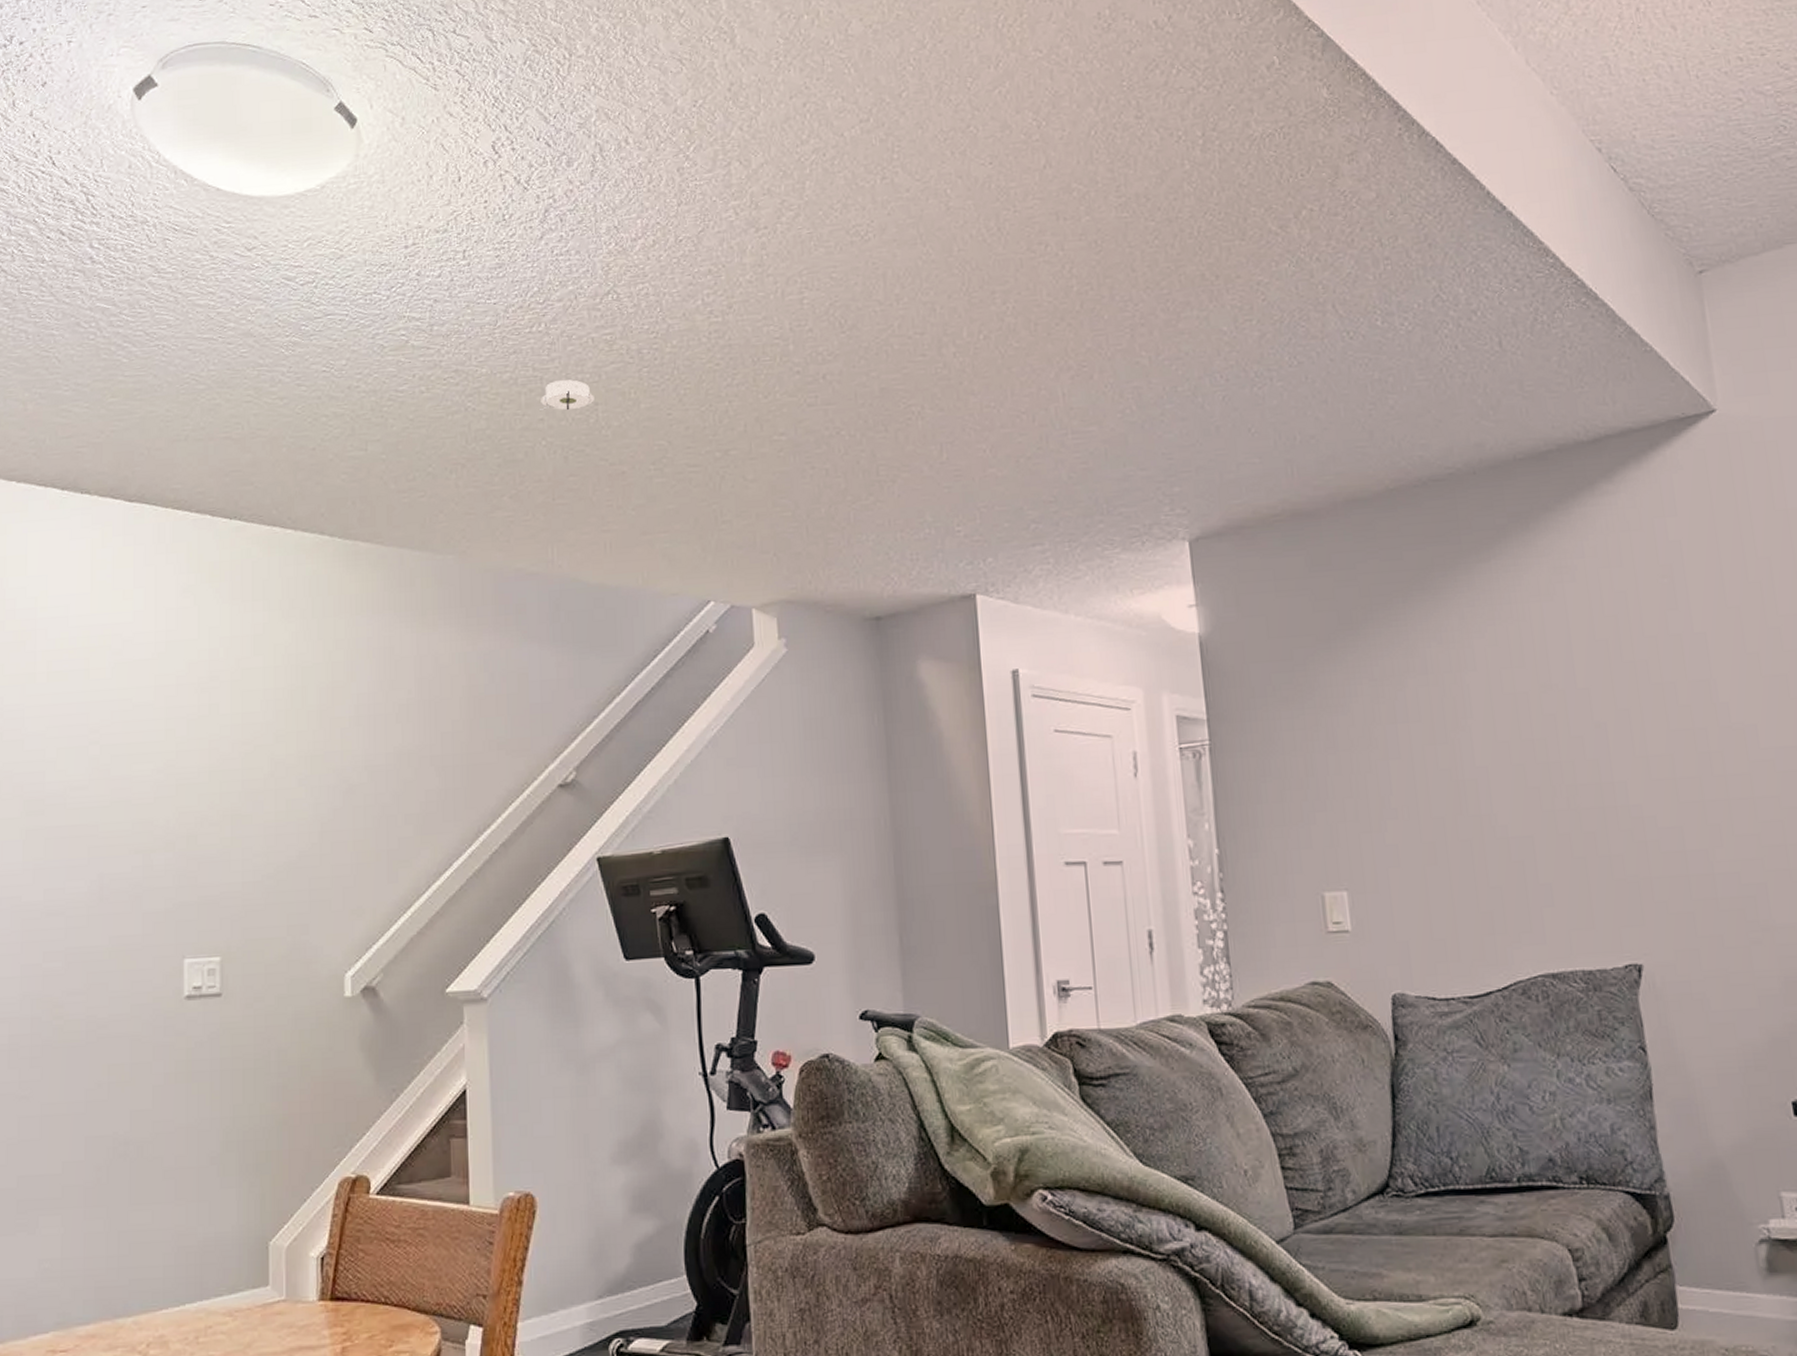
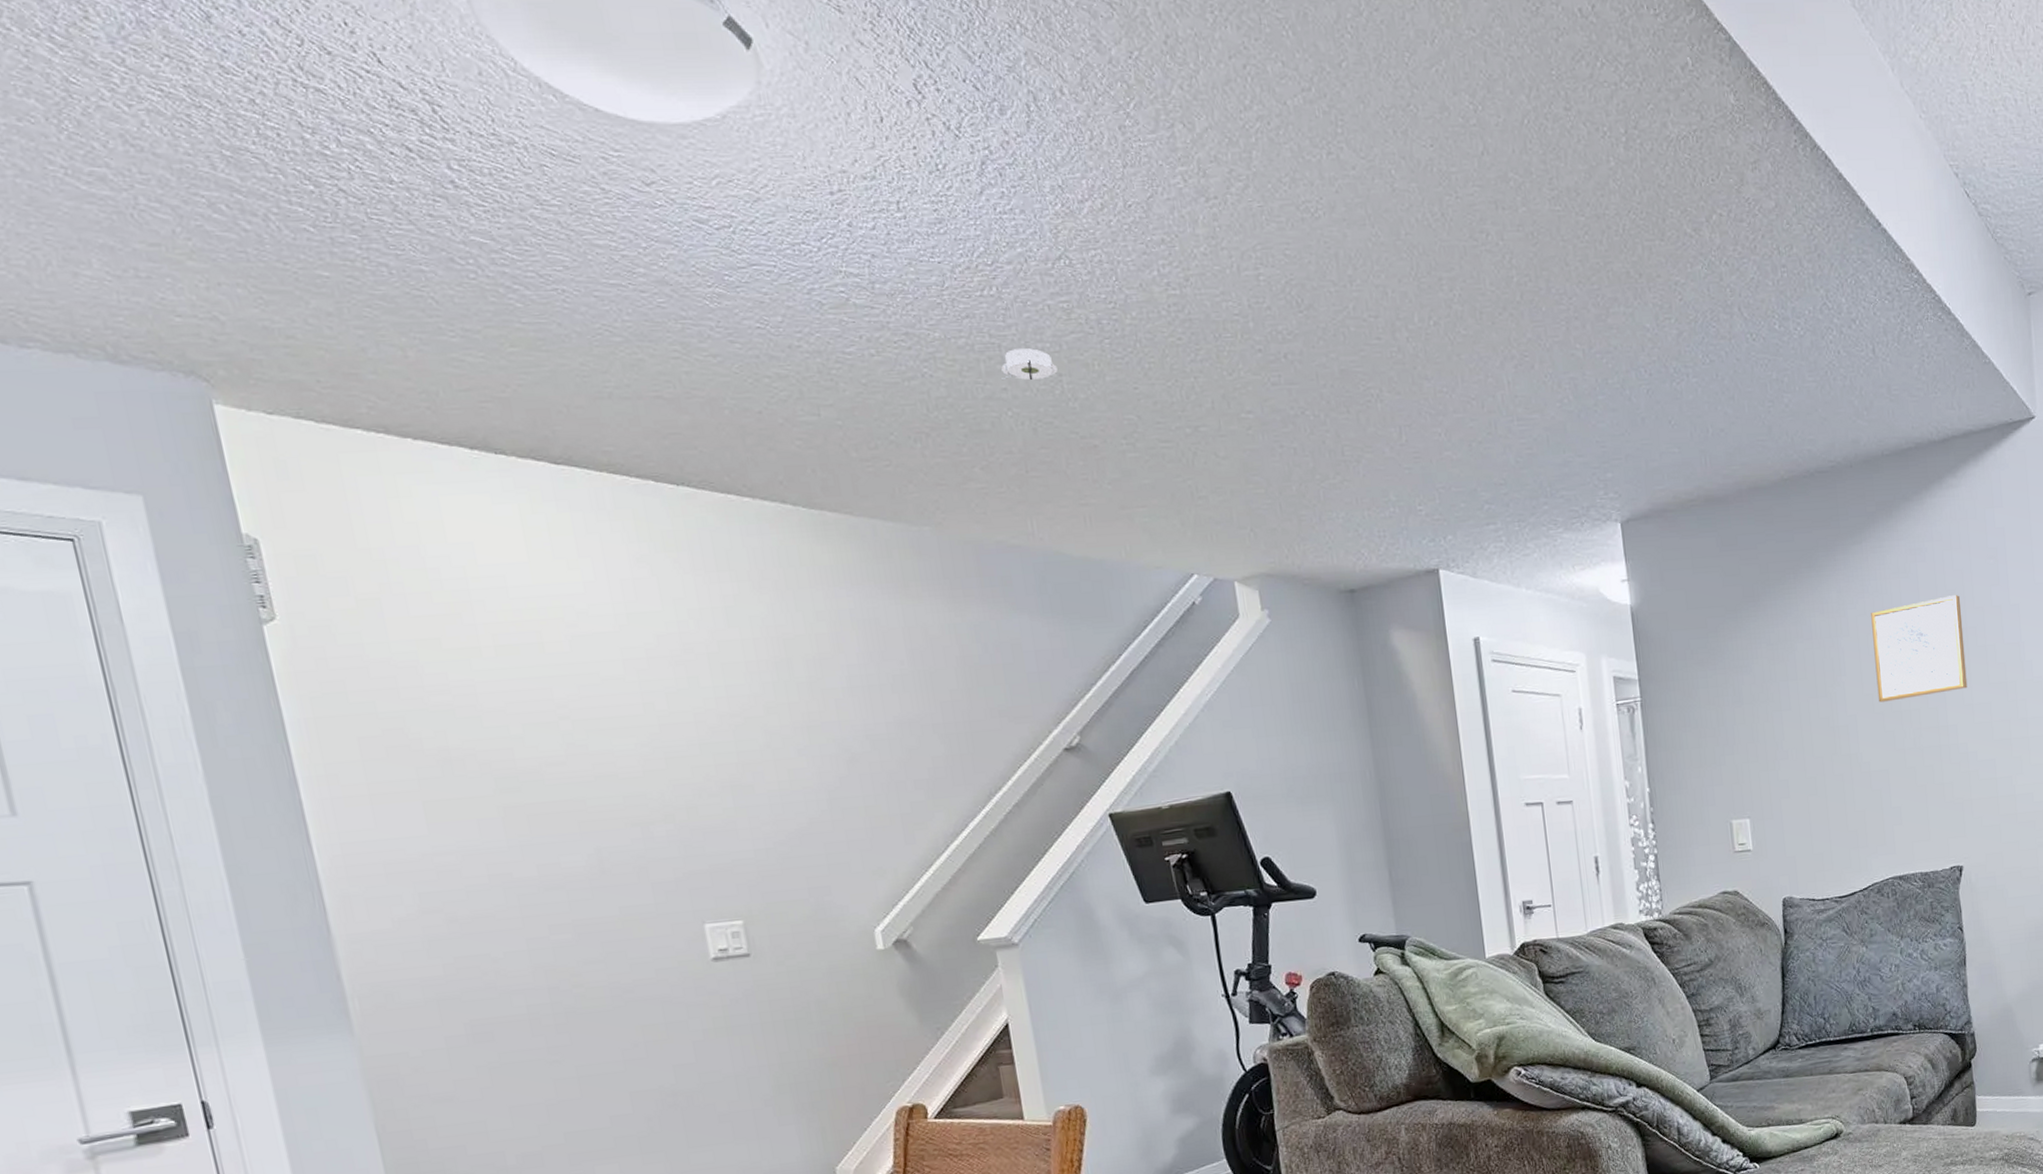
wall art: none [1504,621,1639,752] -> present [1871,595,1968,703]

